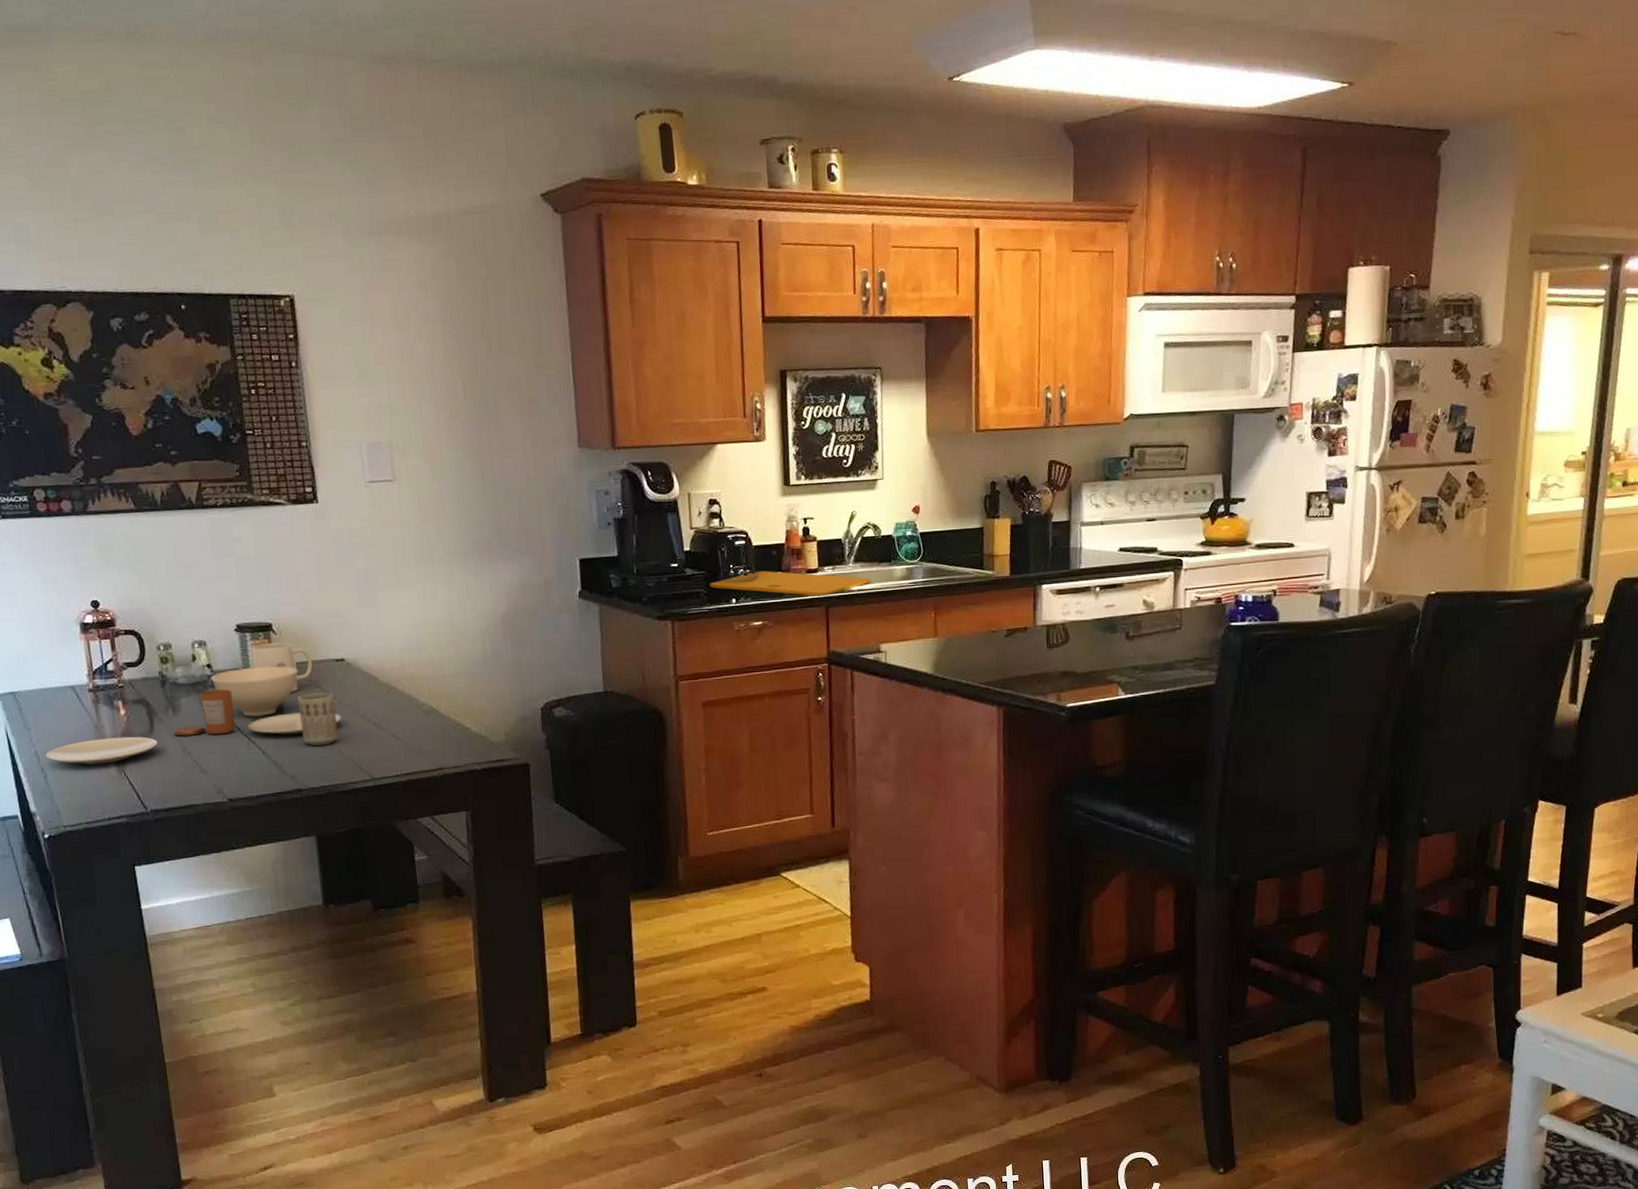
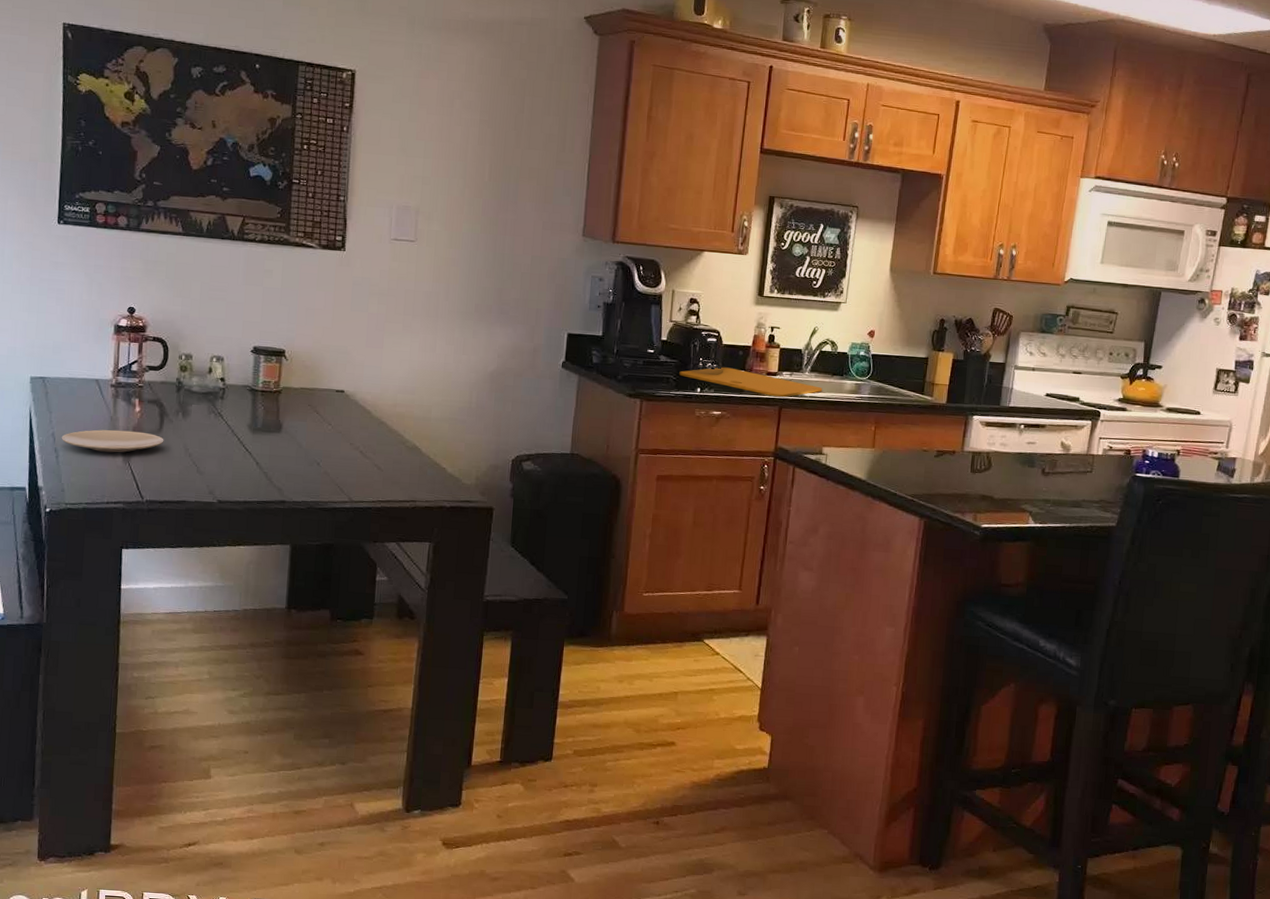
candle: present [174,689,235,737] -> none [180,401,239,442]
bowl: present [211,666,298,717] -> none [222,386,301,431]
plate: present [247,712,341,735] -> none [247,431,332,451]
mug: present [250,642,313,692] -> none [259,367,315,414]
cup: present [297,692,338,746] -> none [294,417,329,465]

